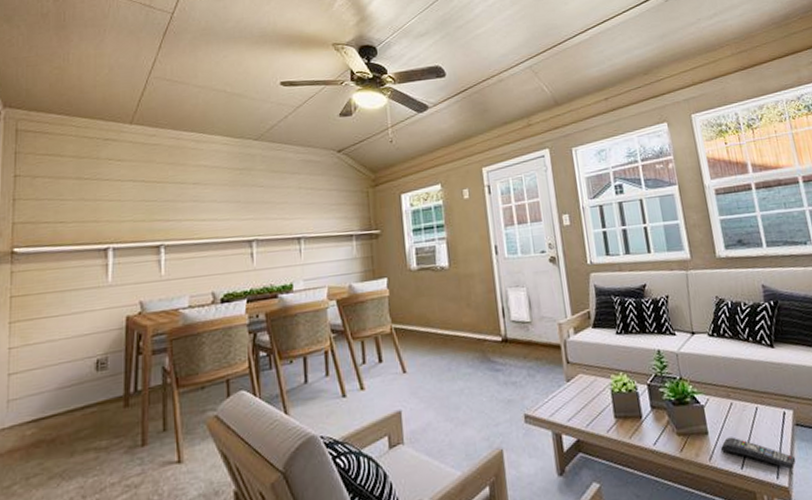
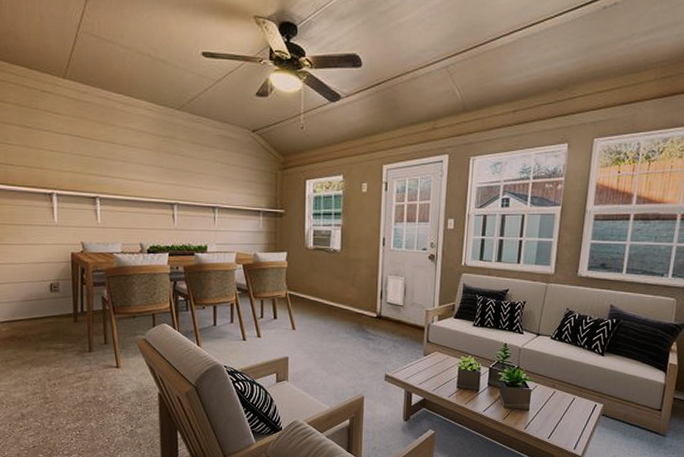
remote control: present [720,437,796,469] -> none [535,415,594,444]

